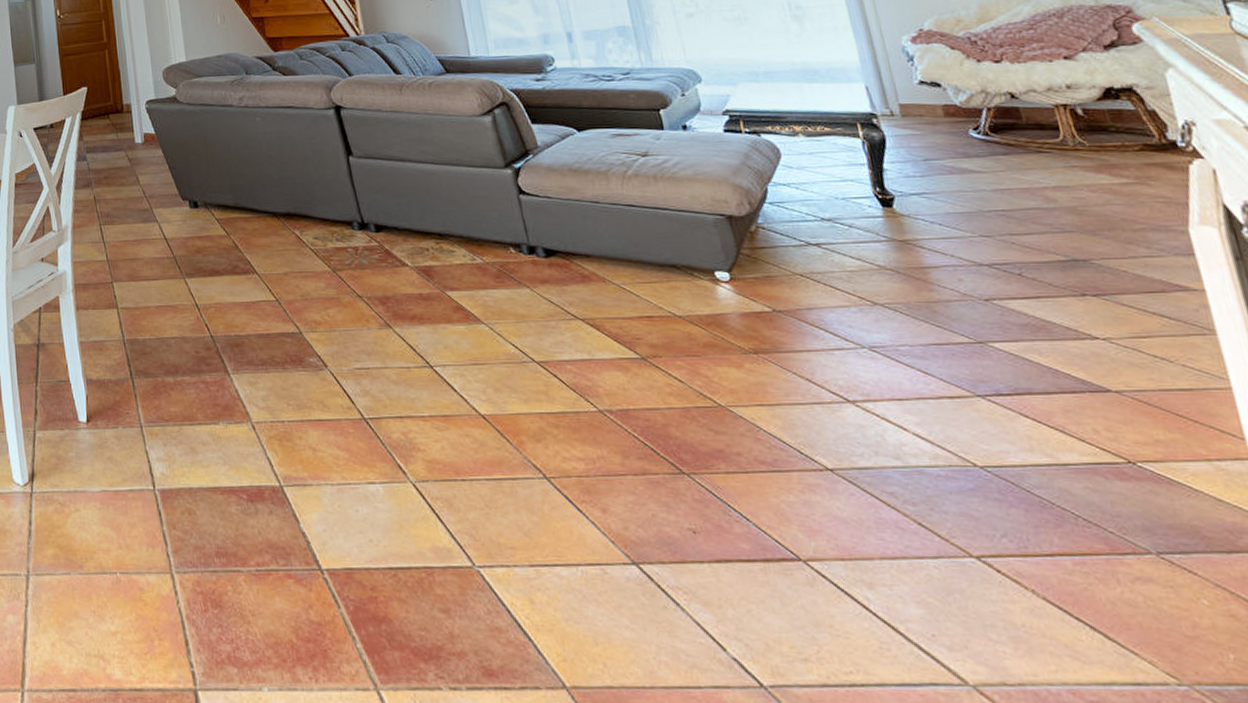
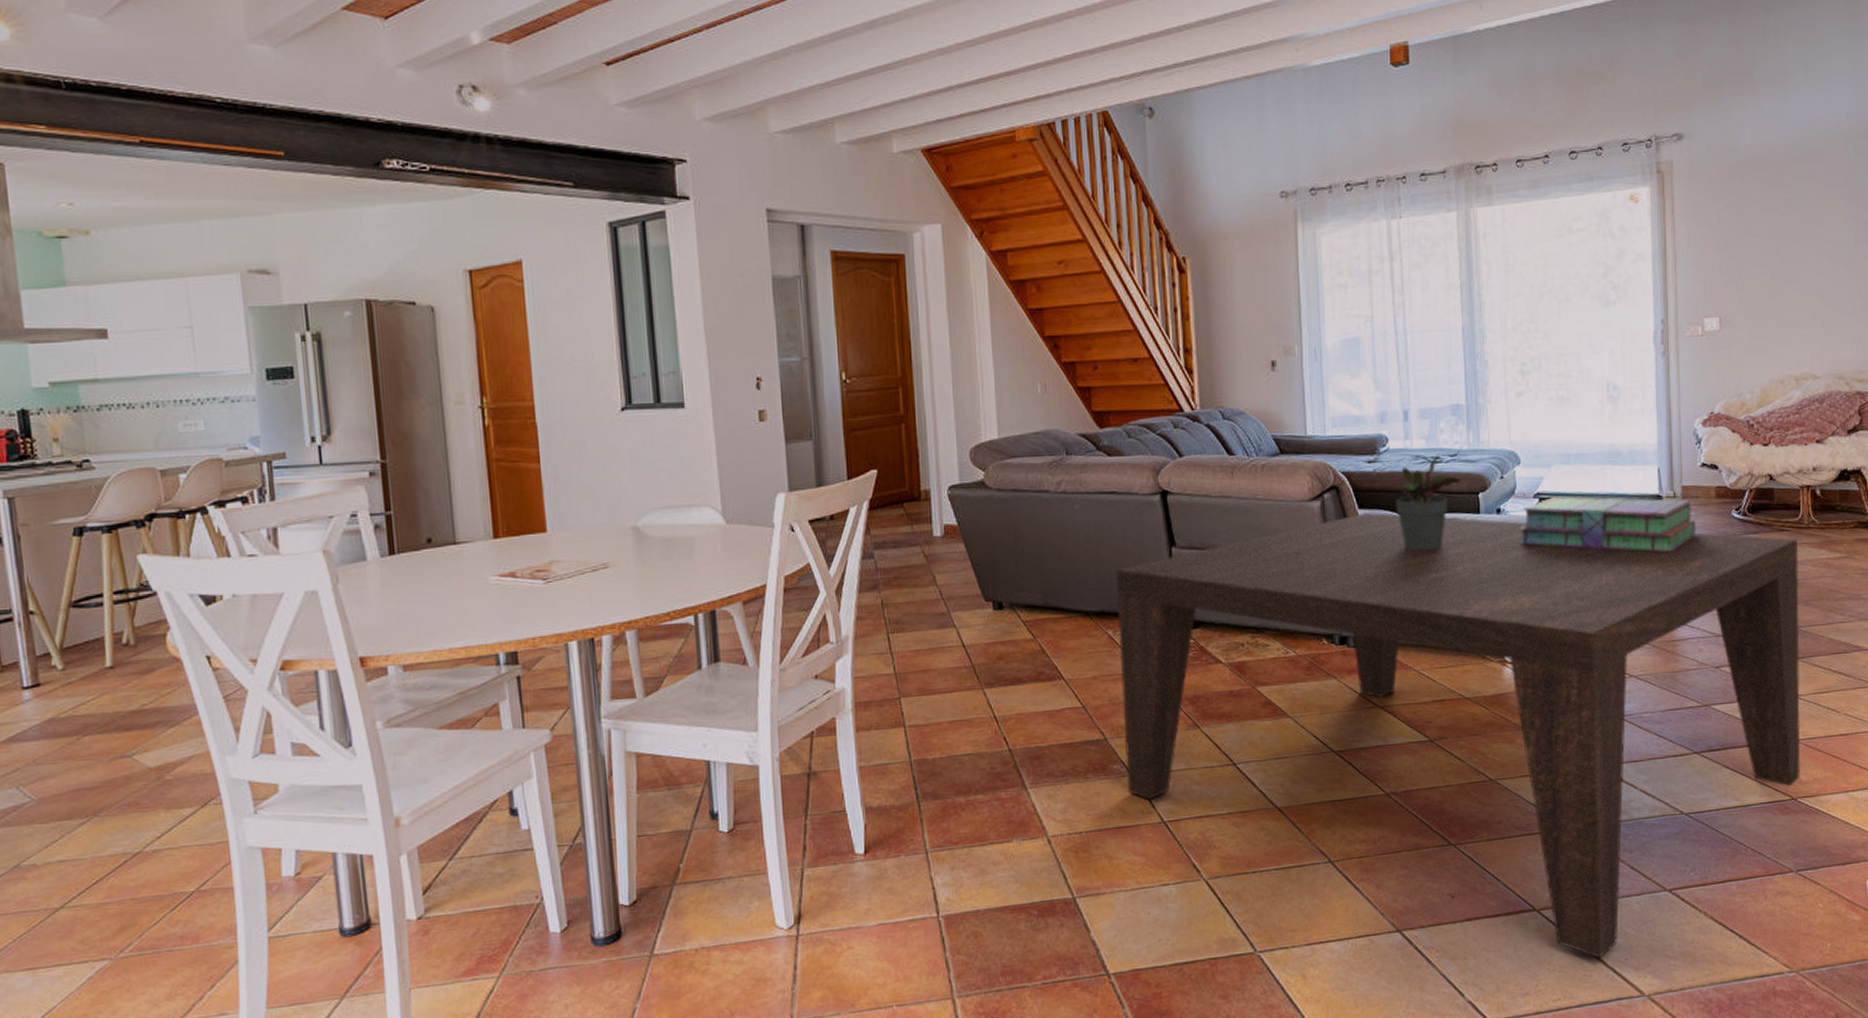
coffee table: none [298,127,1134,629] -> present [1115,512,1800,959]
potted plant: none [566,72,639,166] -> present [1393,454,1462,551]
stack of books: none [711,113,928,173] -> present [1519,495,1696,552]

